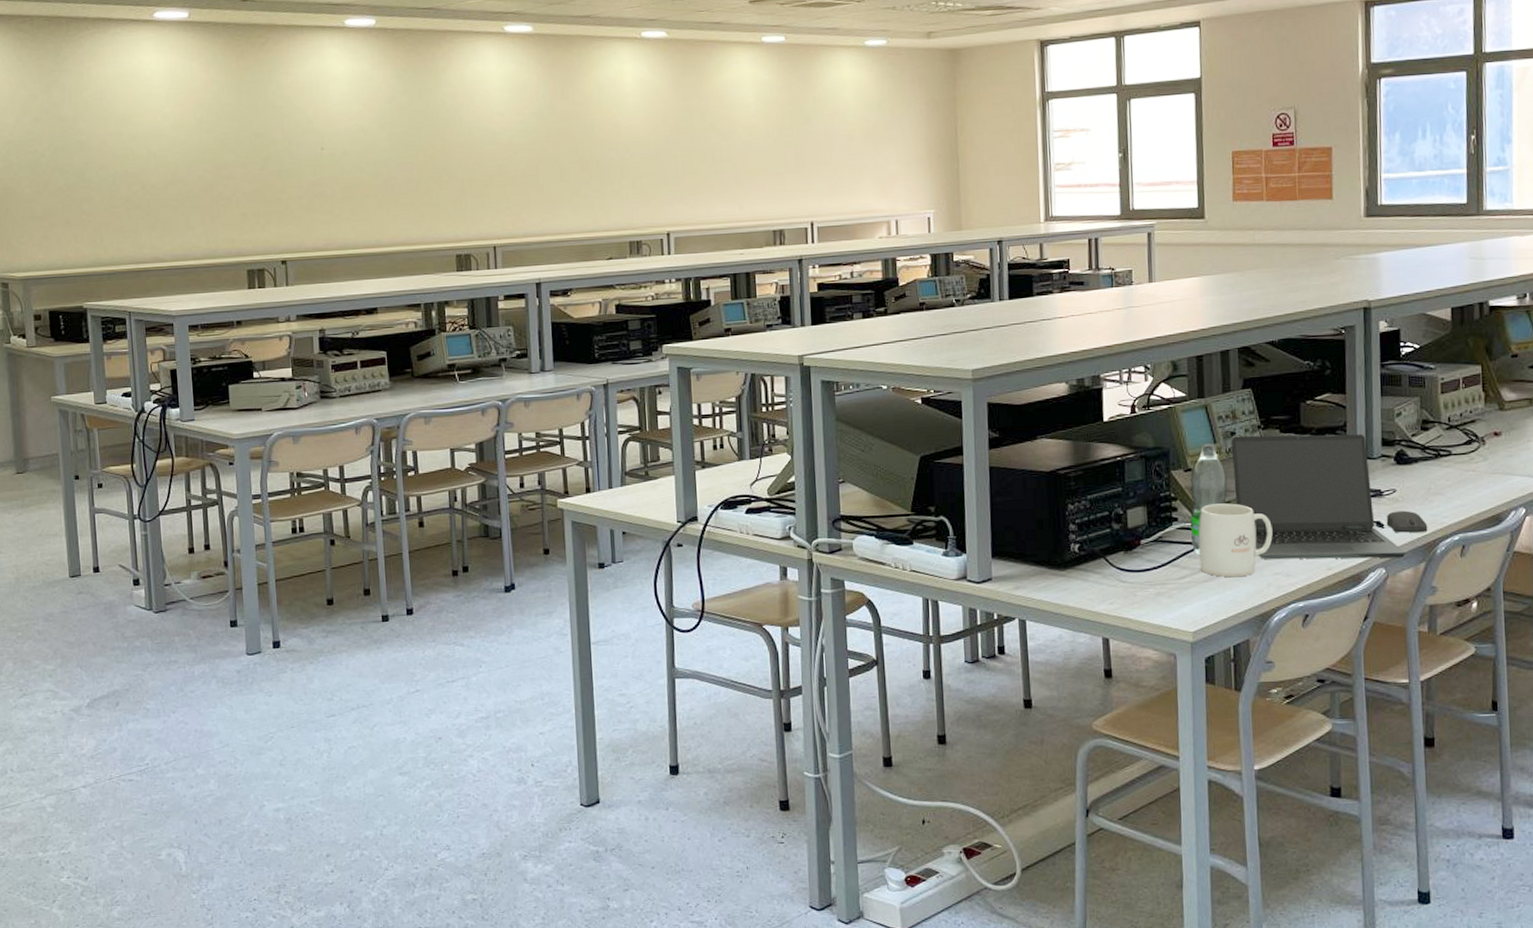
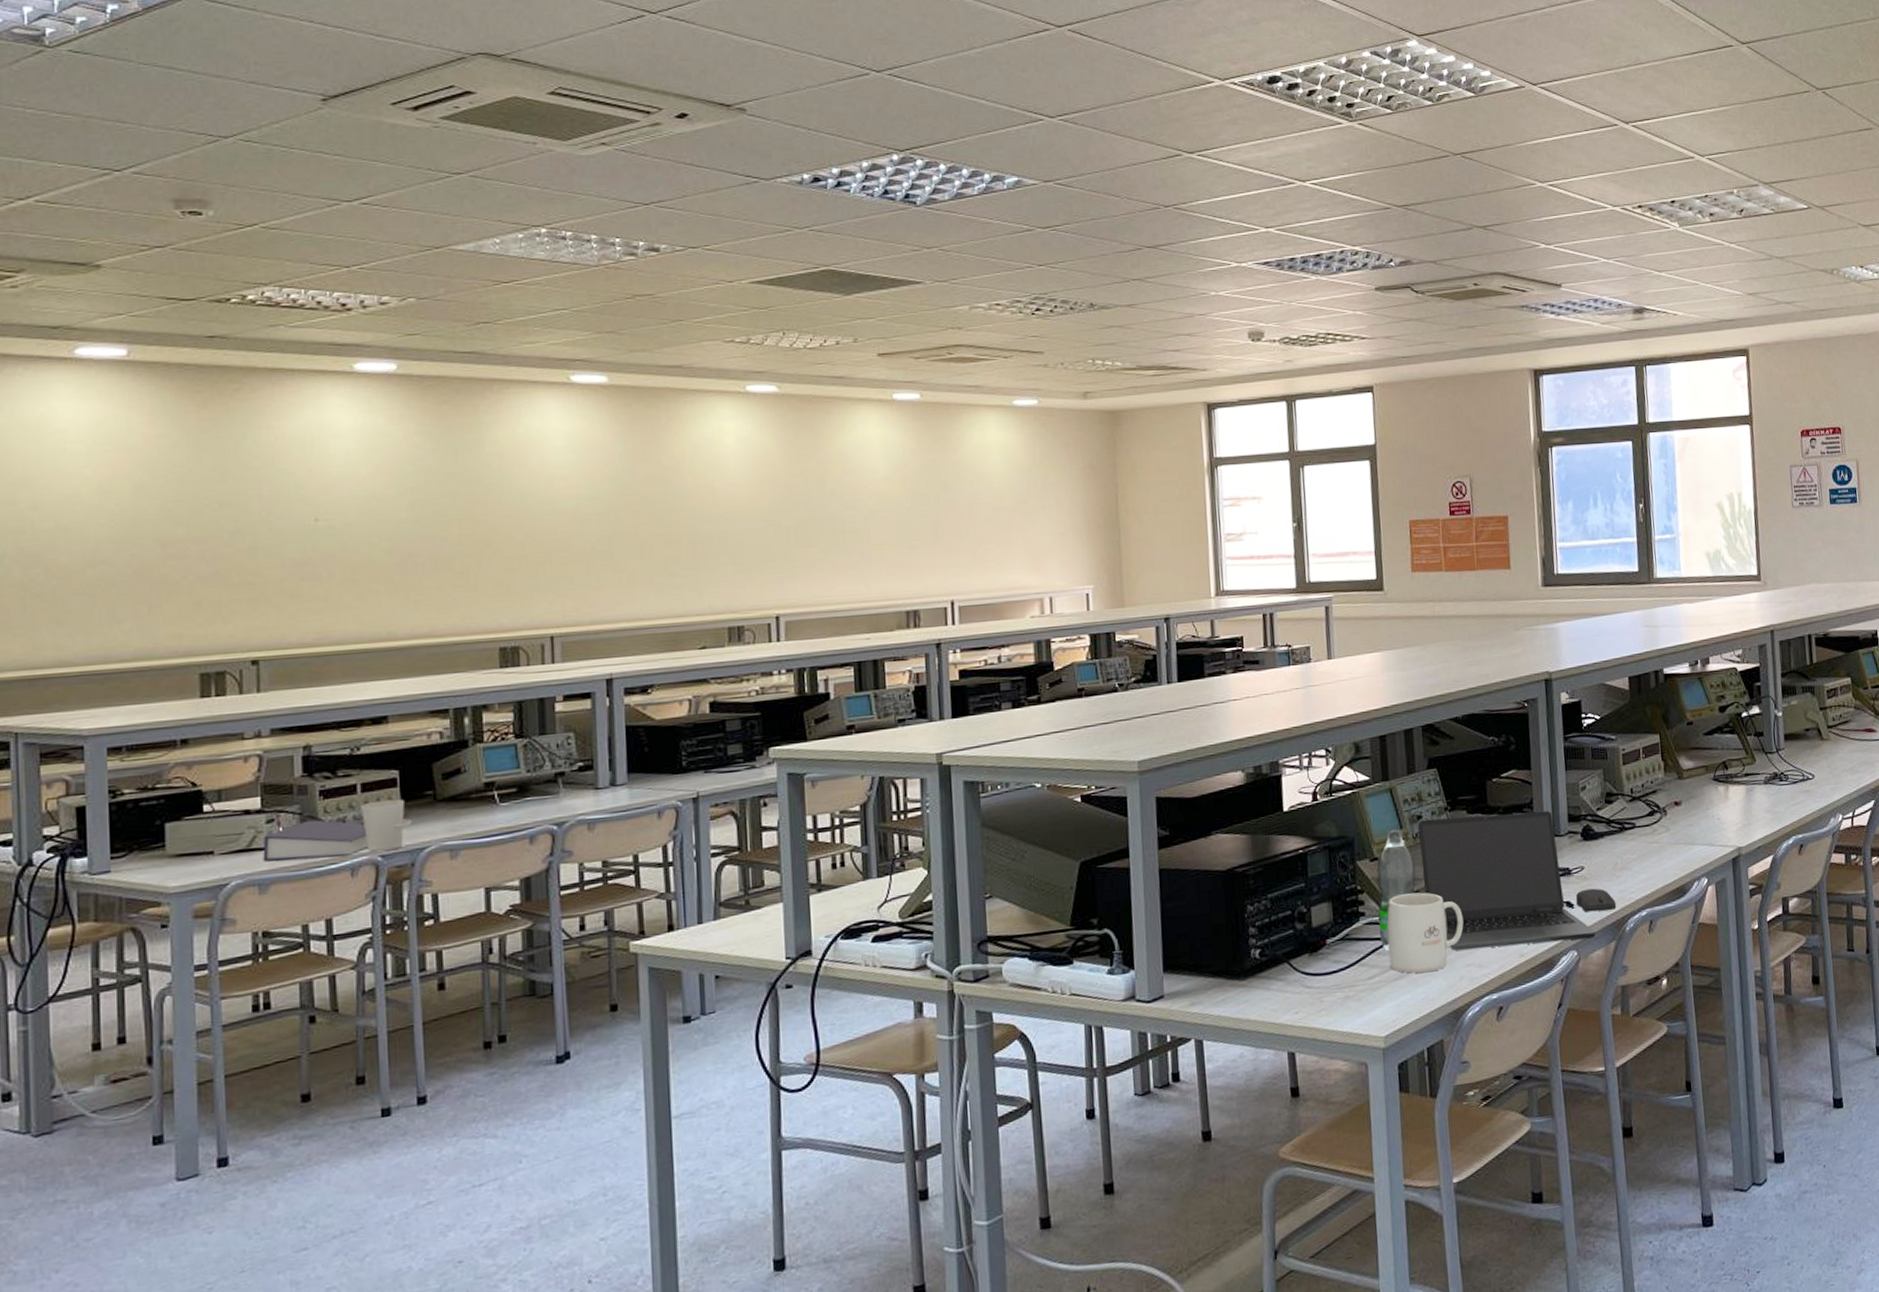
book: none [294,388,367,419] -> present [262,820,368,862]
cup: none [361,374,397,416] -> present [361,799,412,852]

